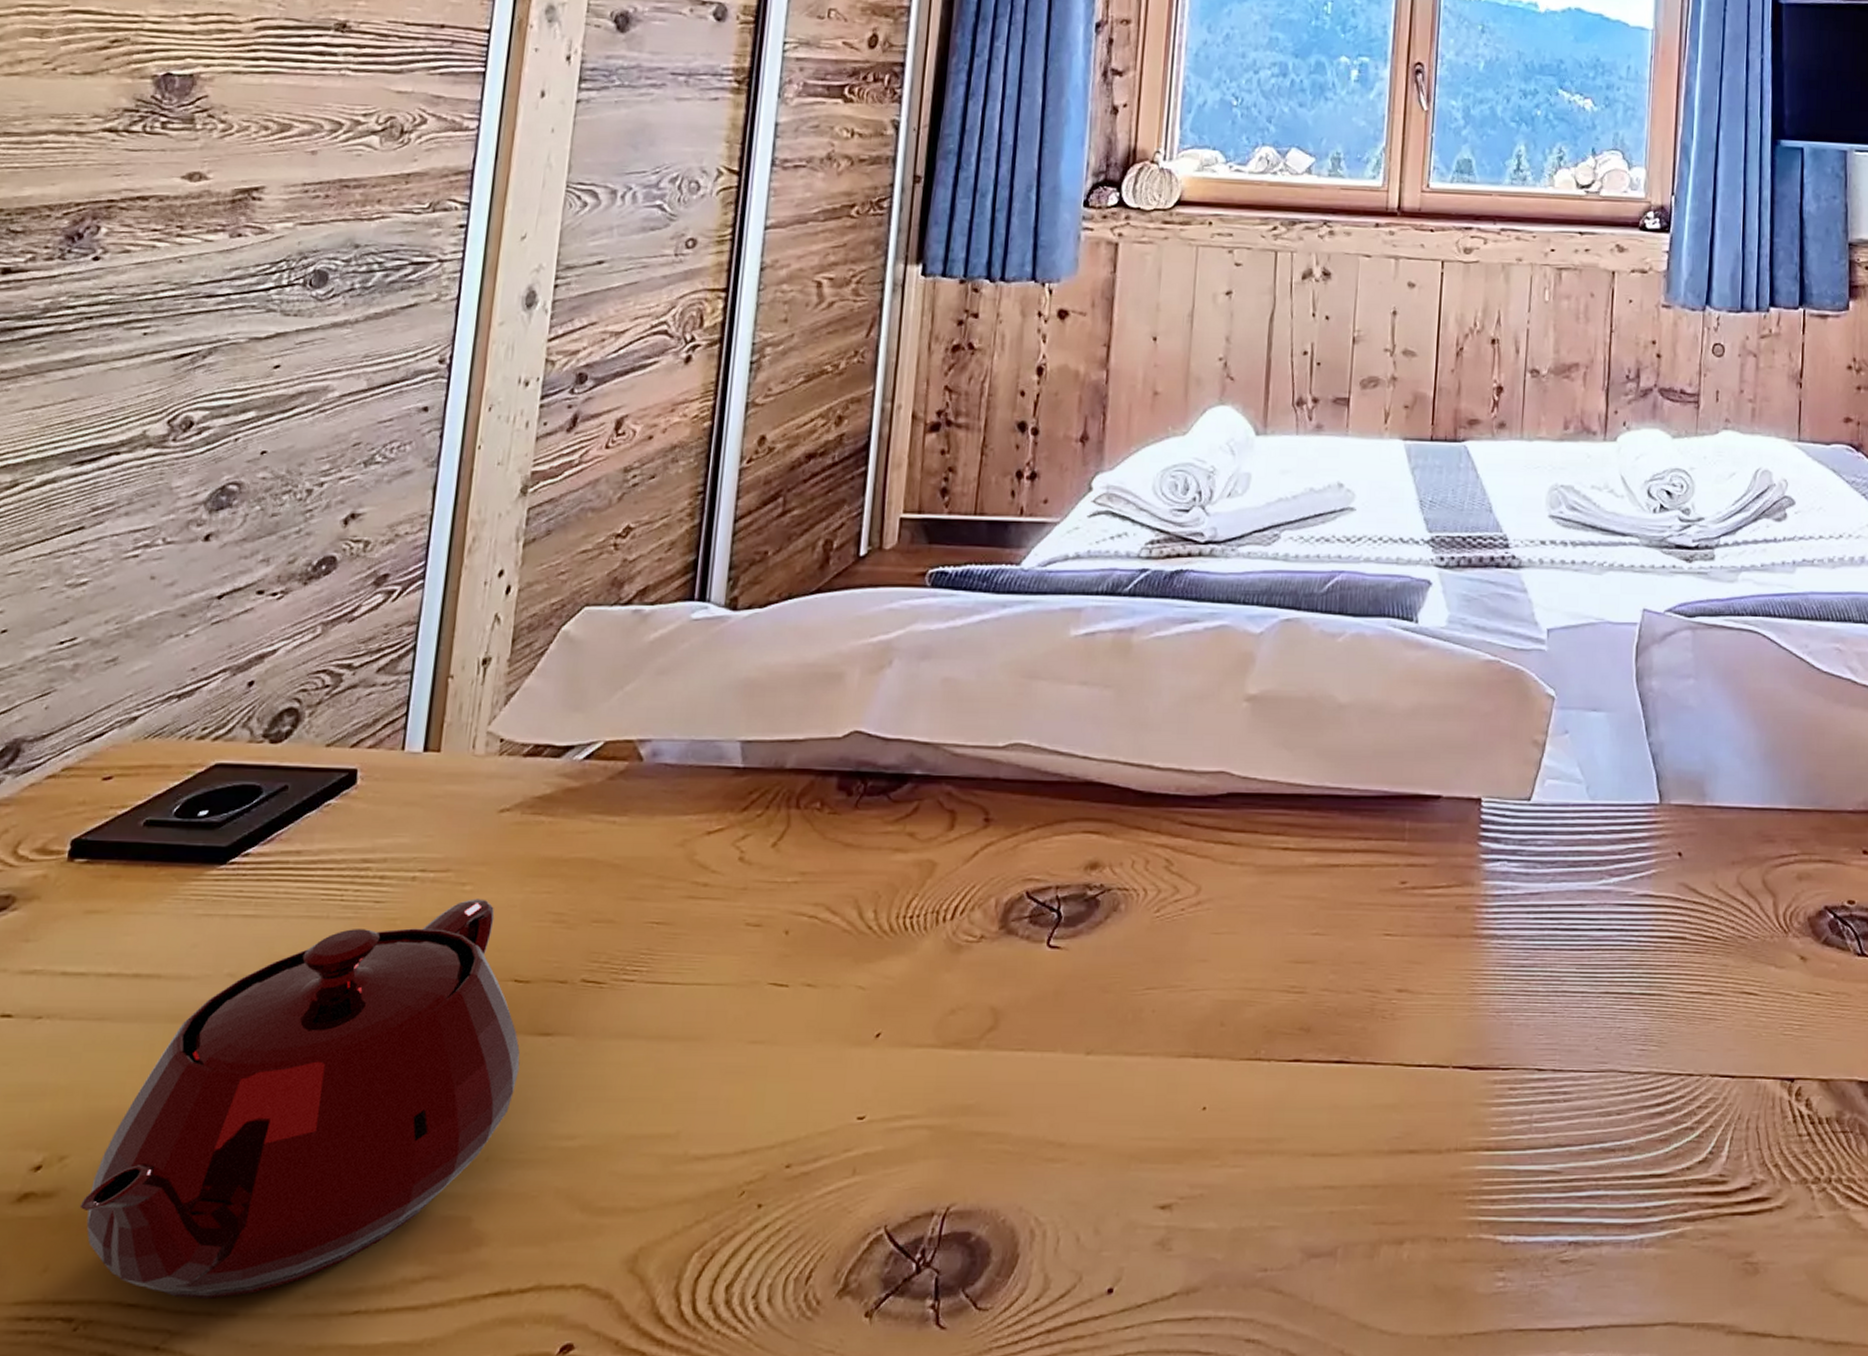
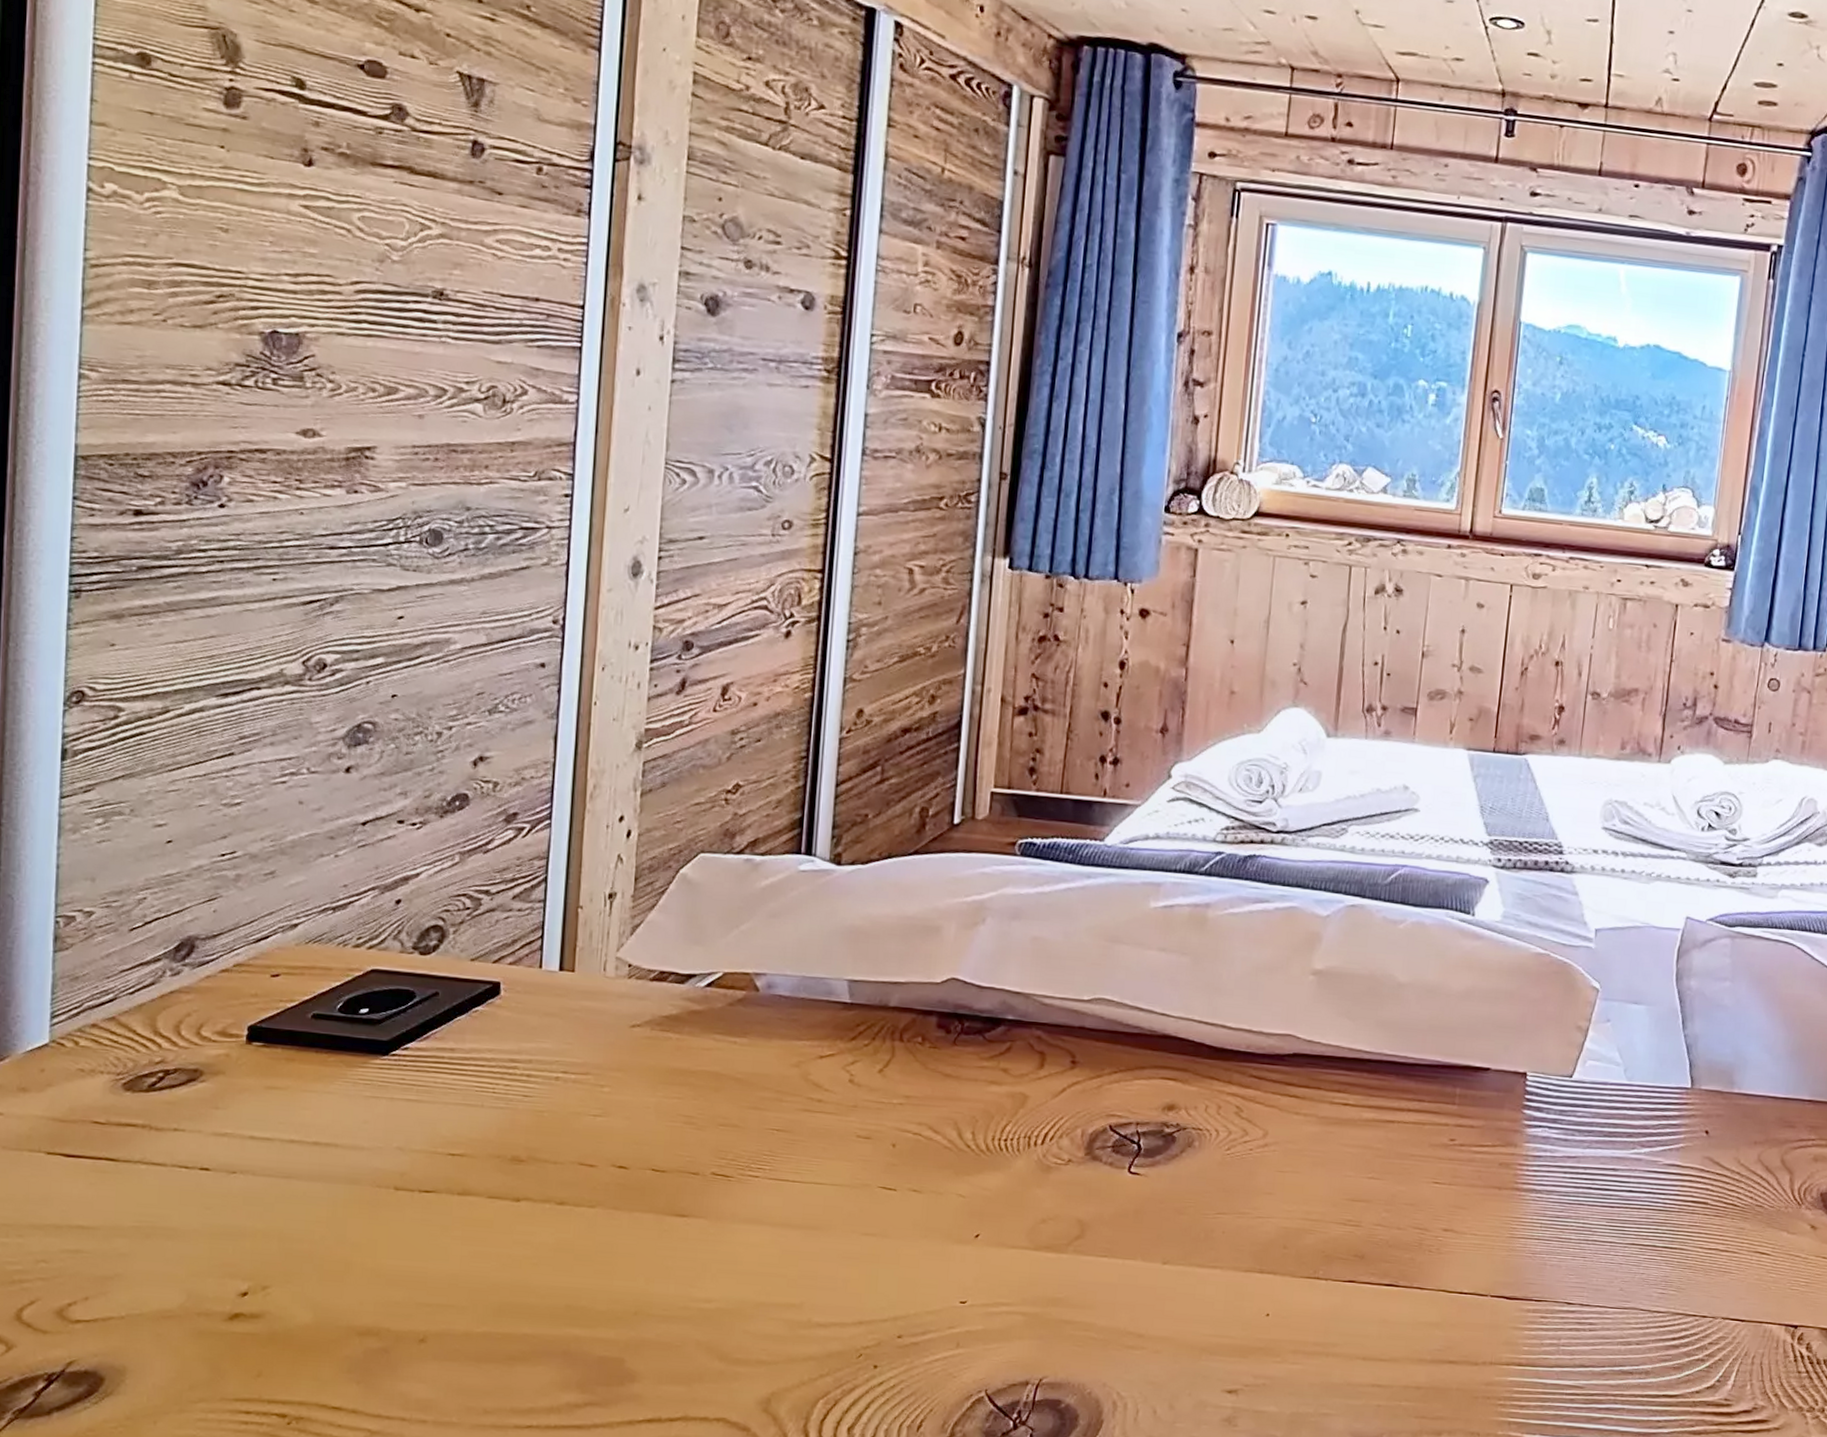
teapot: present [79,899,520,1299] -> none [283,1099,660,1408]

